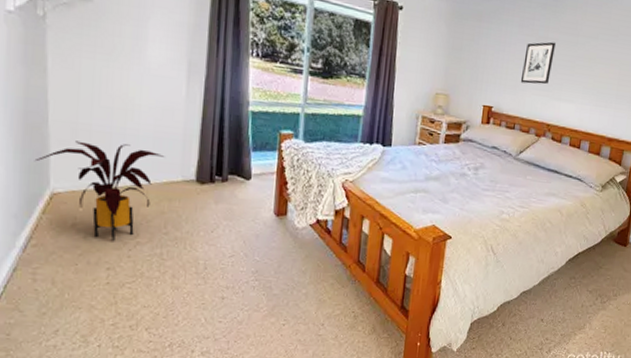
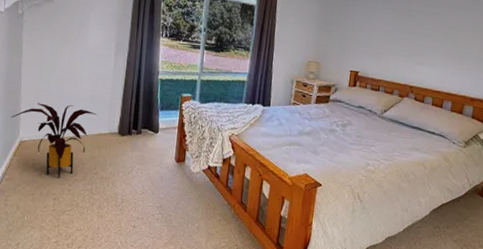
wall art: present [520,41,556,85] -> none [384,13,417,51]

